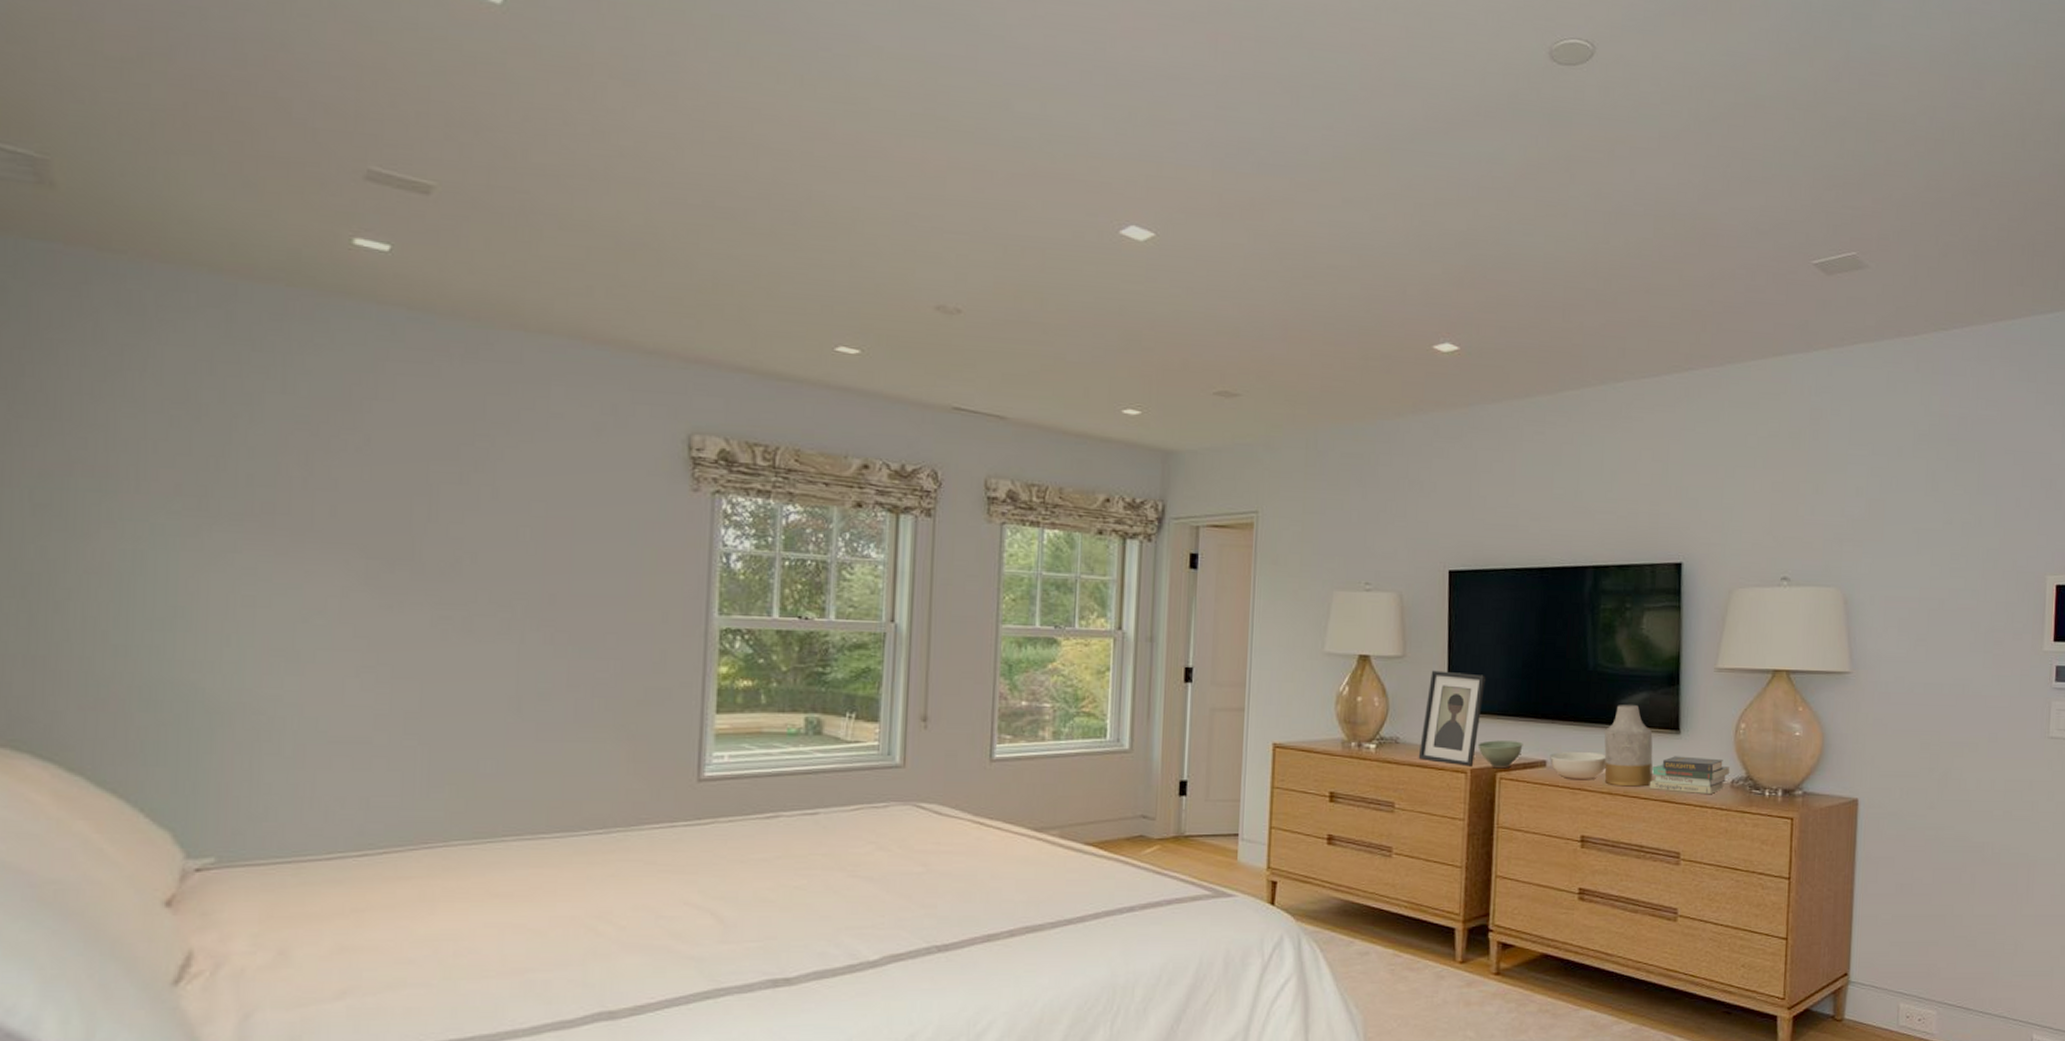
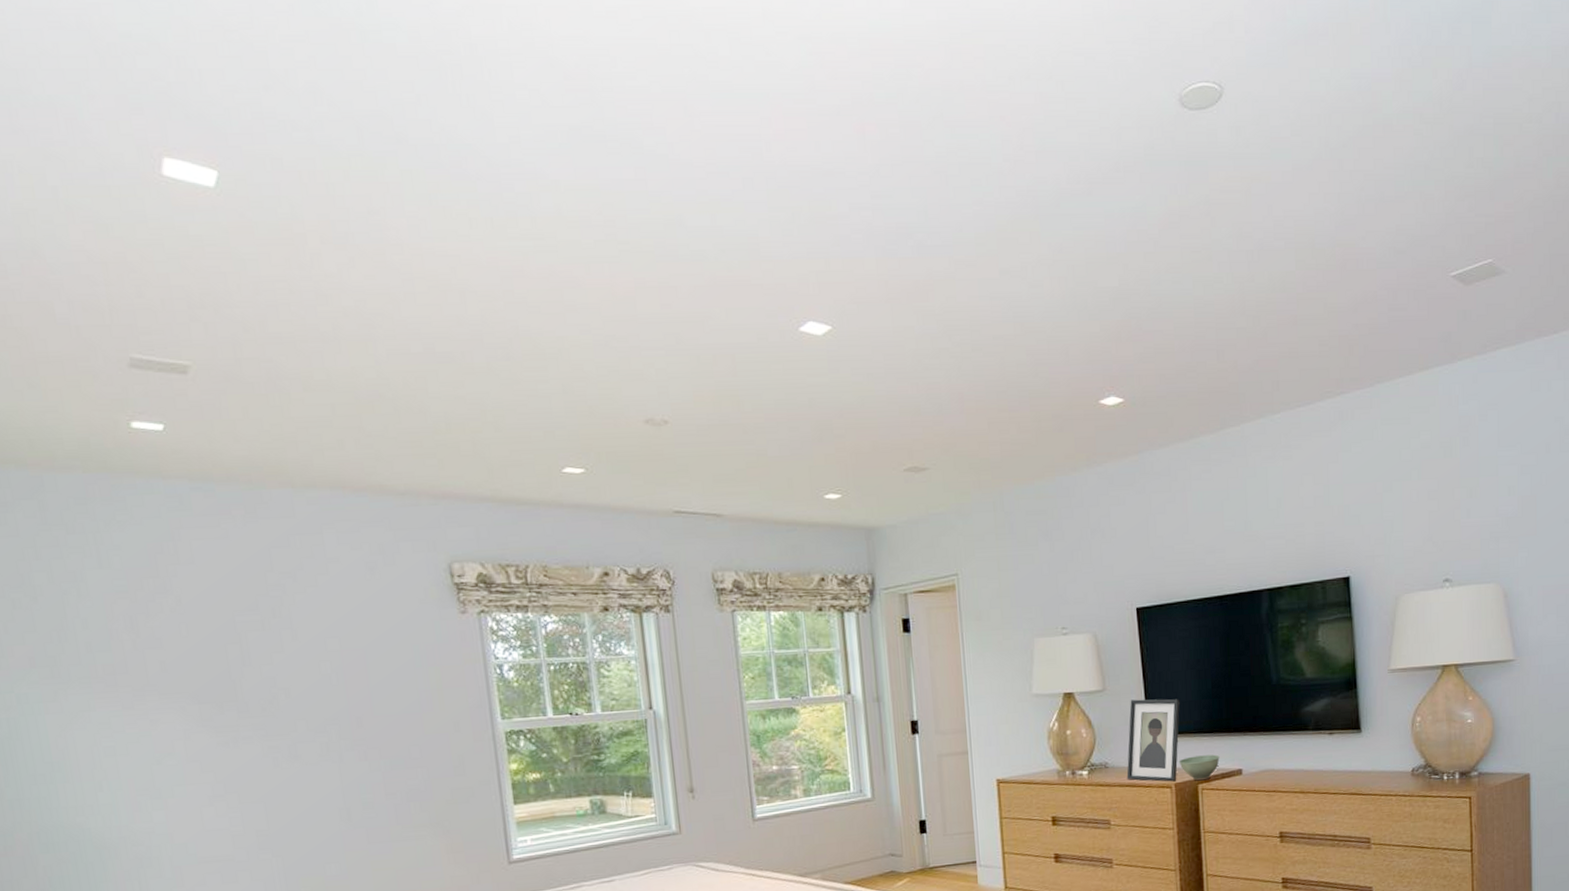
bowl: present [1550,751,1606,780] -> none [1245,757,1296,784]
vase: present [1604,705,1653,787] -> none [1291,711,1340,786]
books: present [1649,756,1729,795] -> none [1337,751,1409,785]

